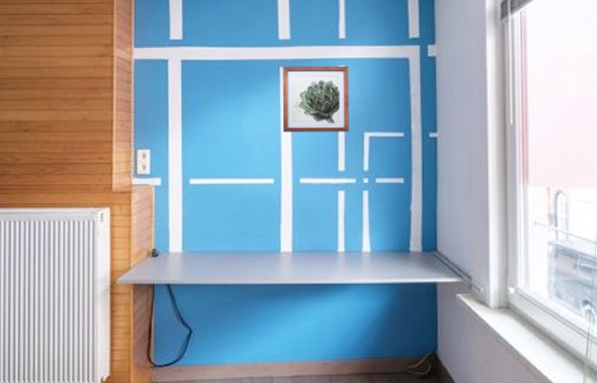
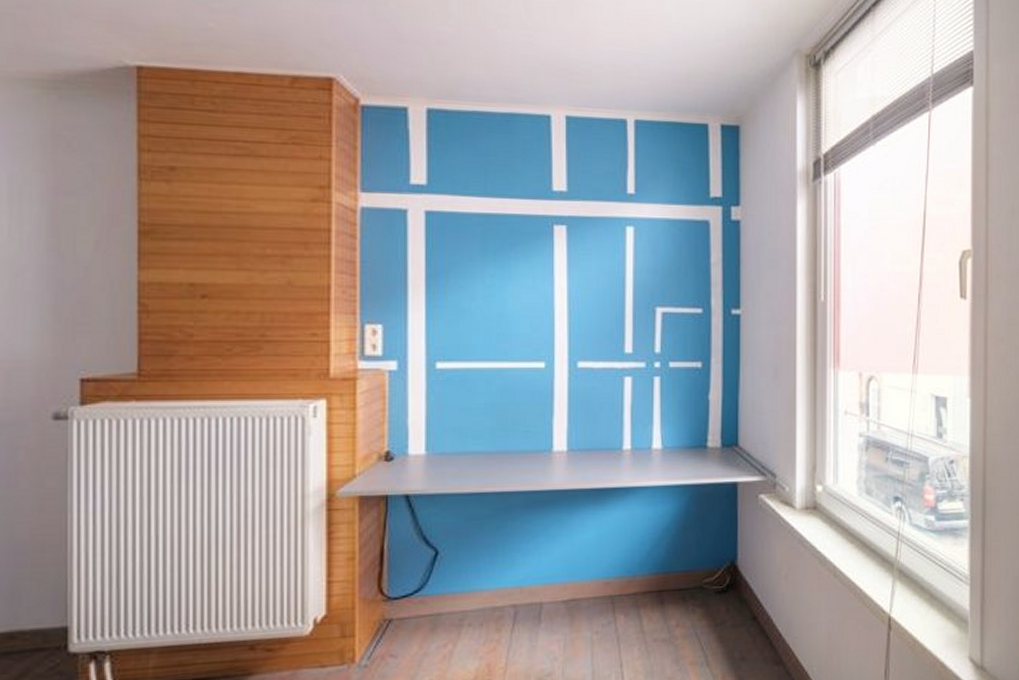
wall art: present [282,65,349,132] -> none [556,224,639,307]

